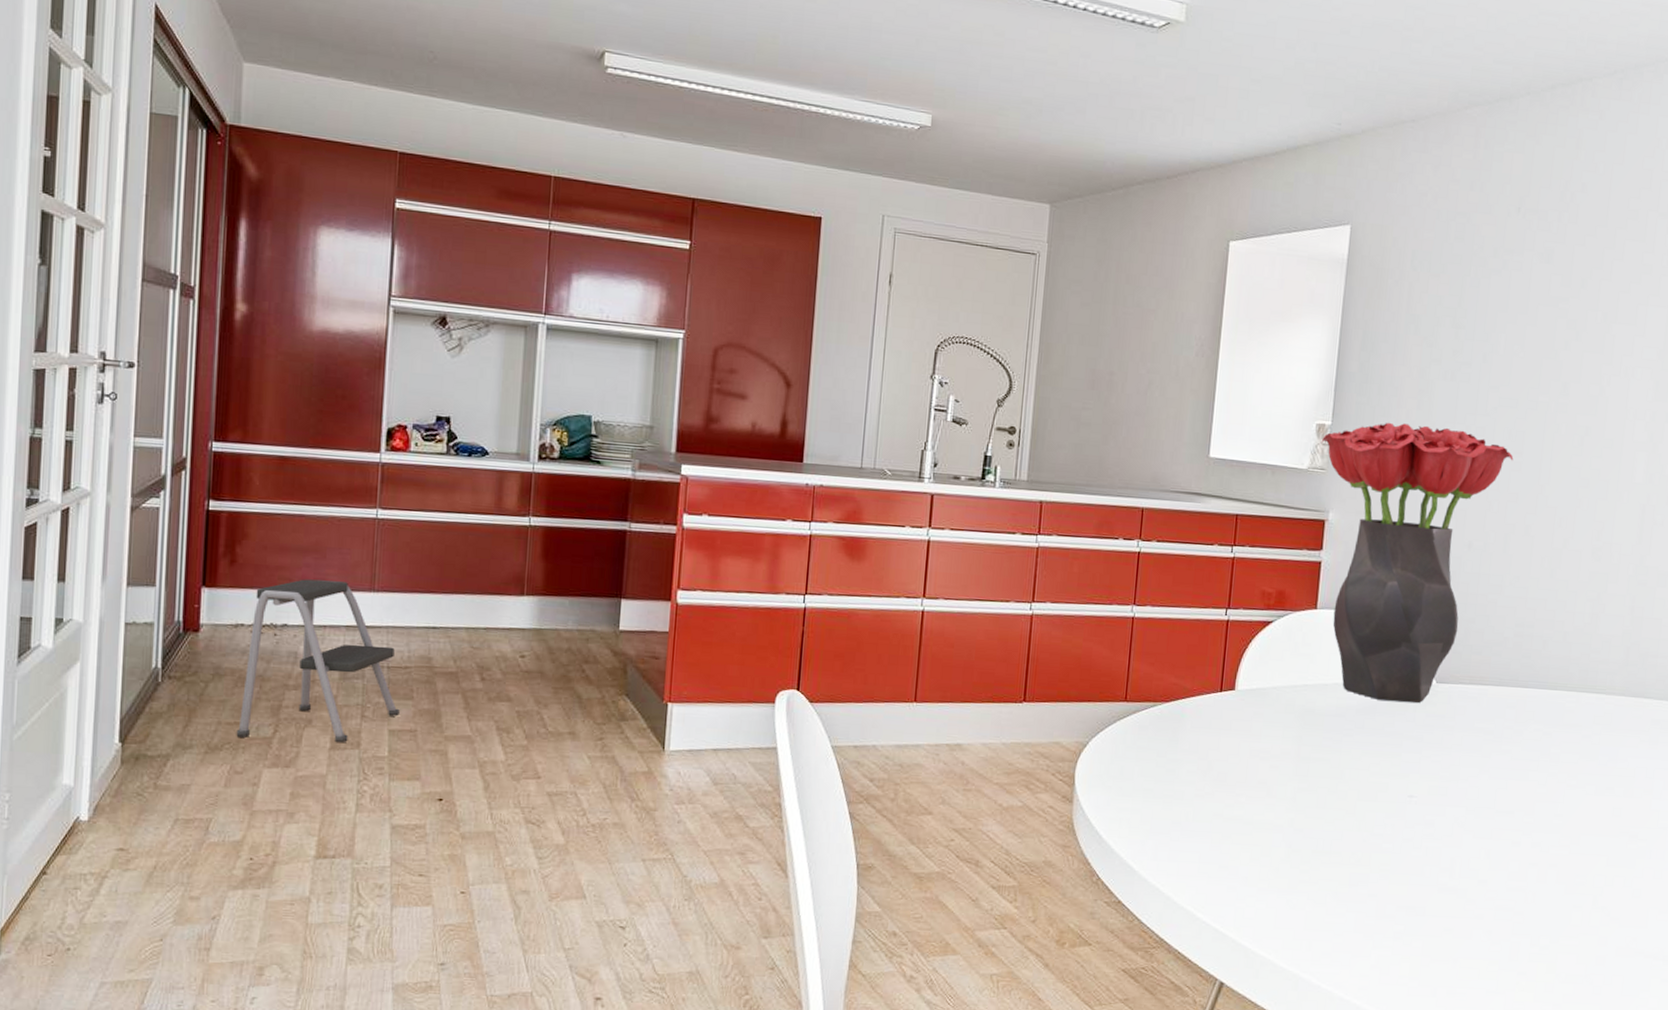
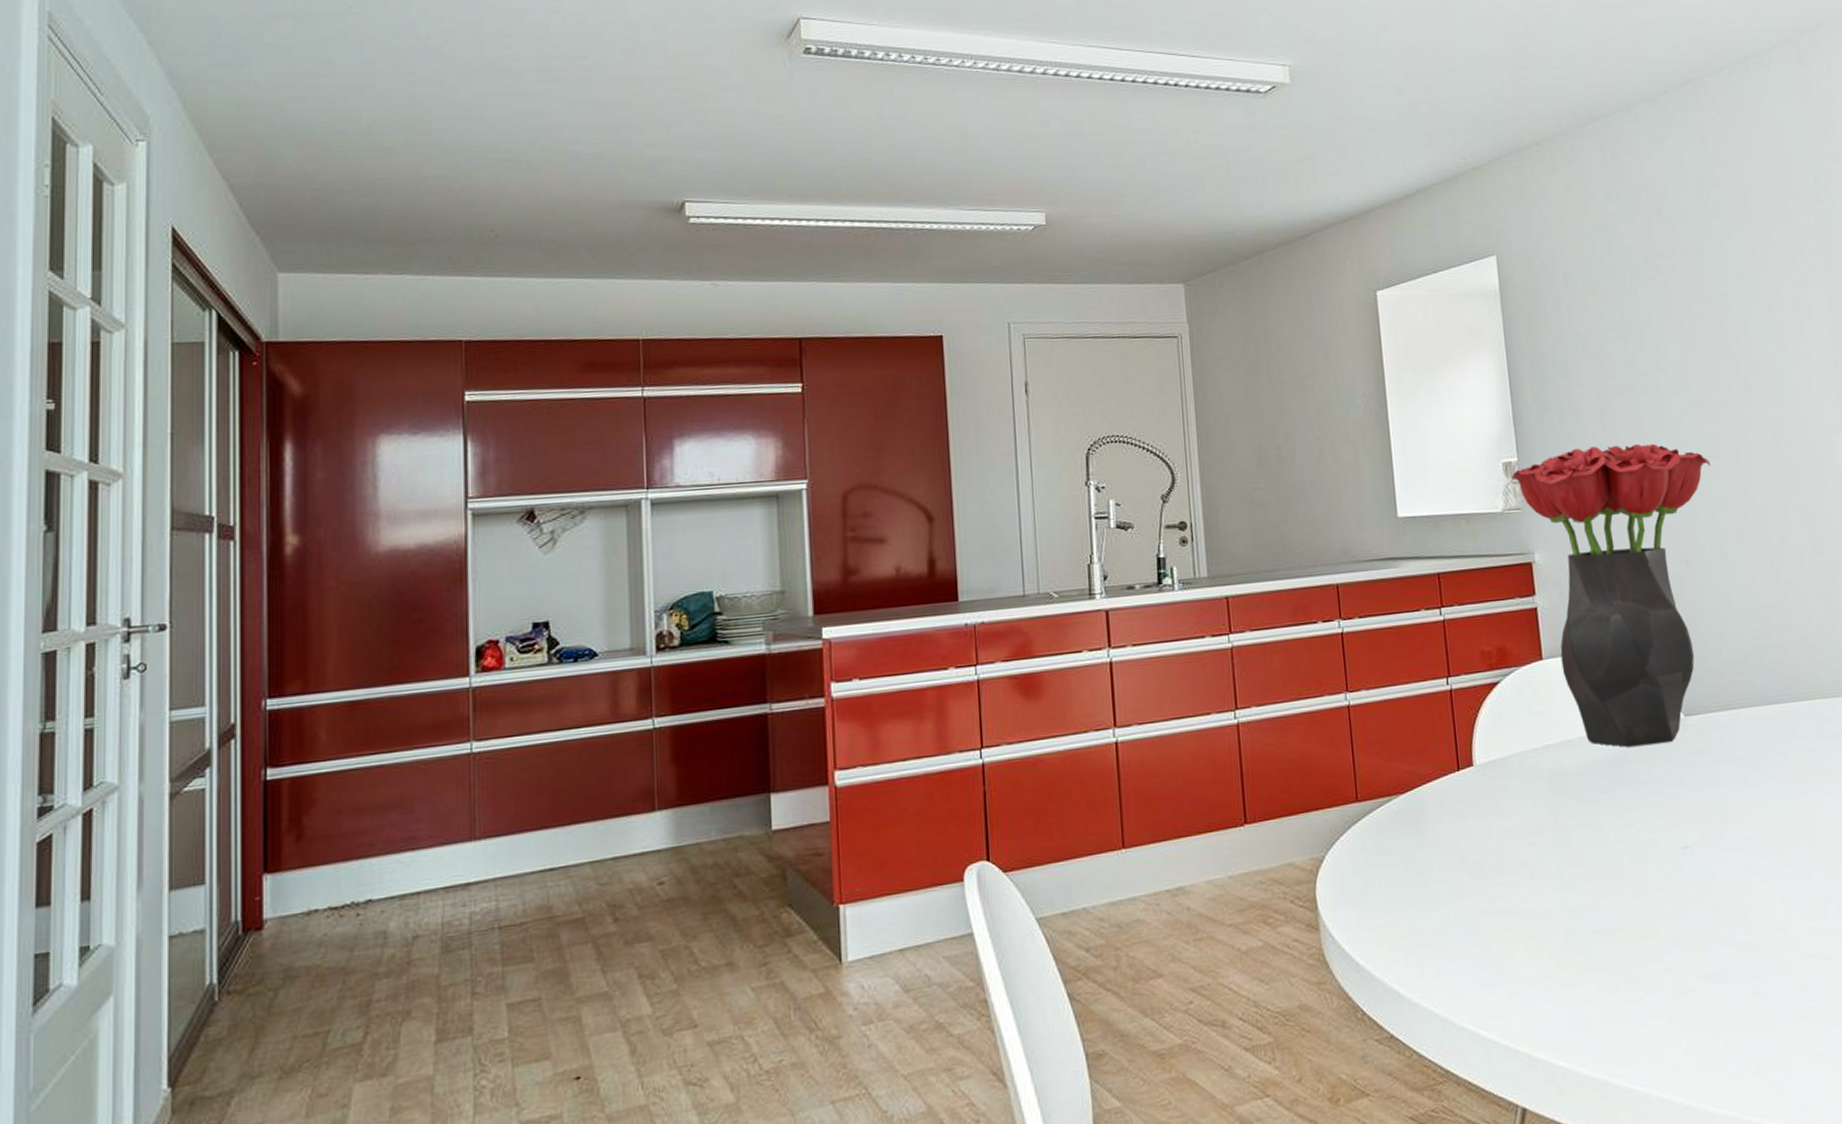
step stool: present [236,579,400,744] -> none [317,835,518,1051]

